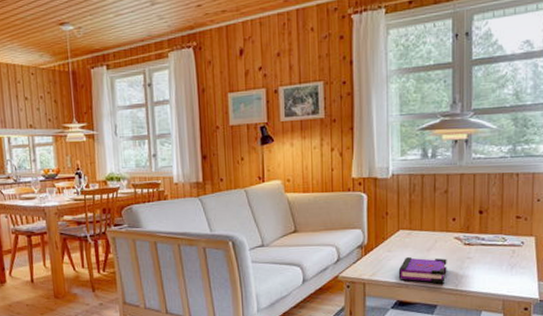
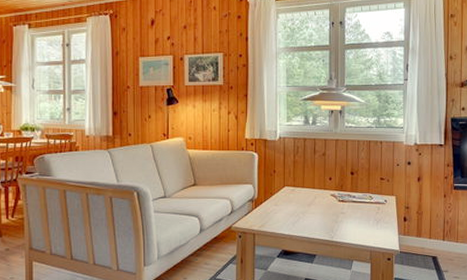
board game: present [398,257,447,284] -> none [283,211,324,236]

